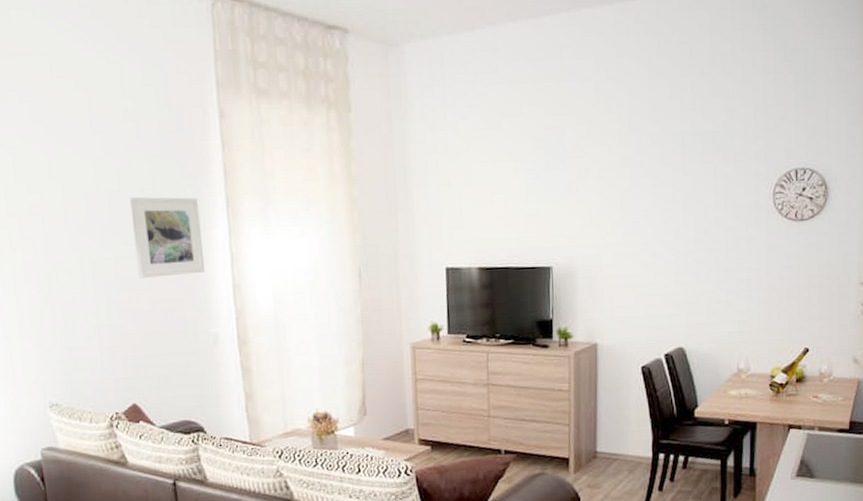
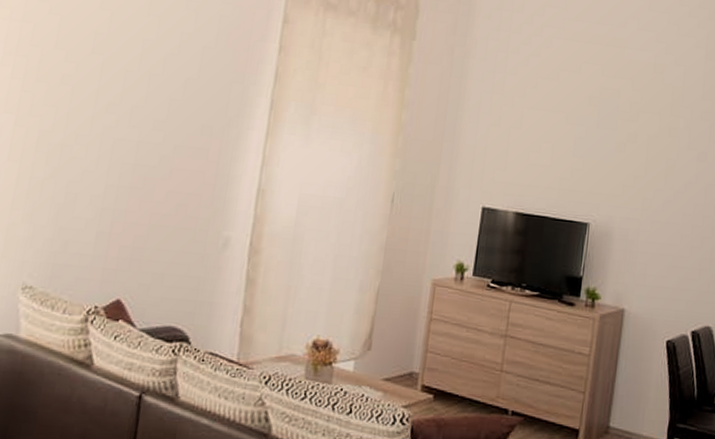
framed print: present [129,197,206,278] -> none [160,84,242,172]

